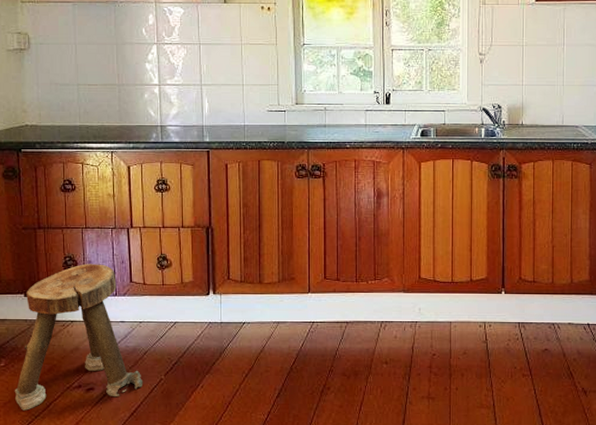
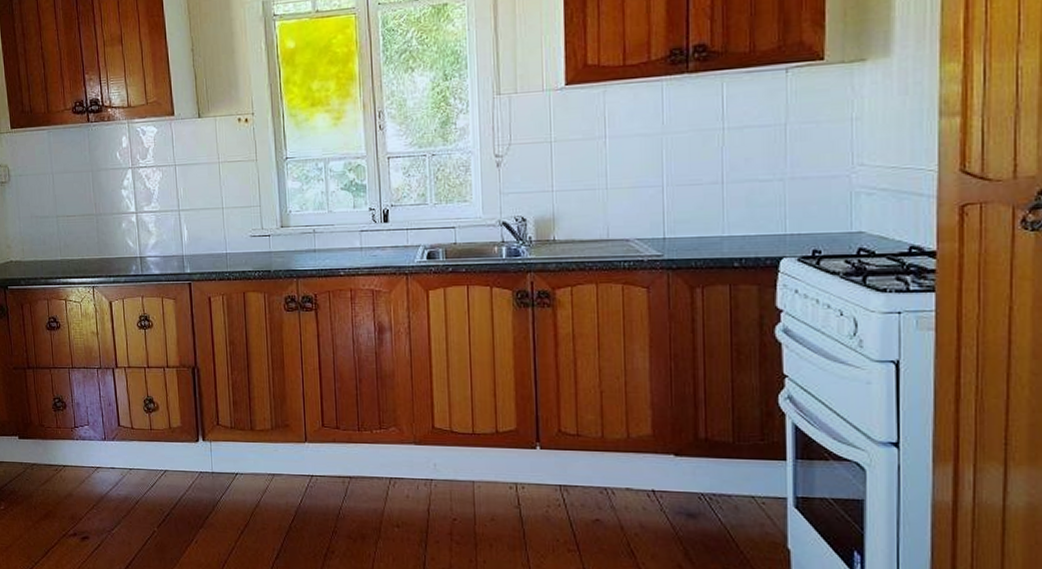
stool: present [14,264,144,411] -> none [14,406,137,556]

